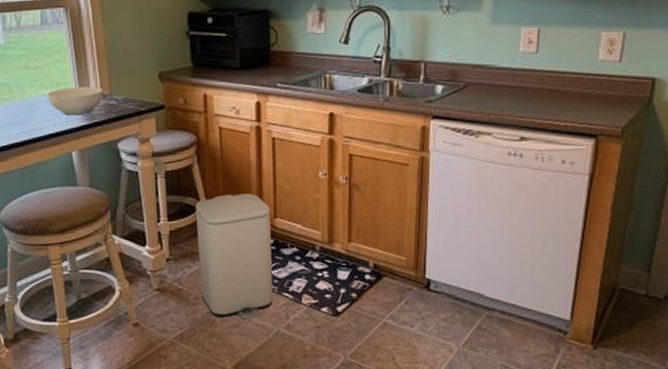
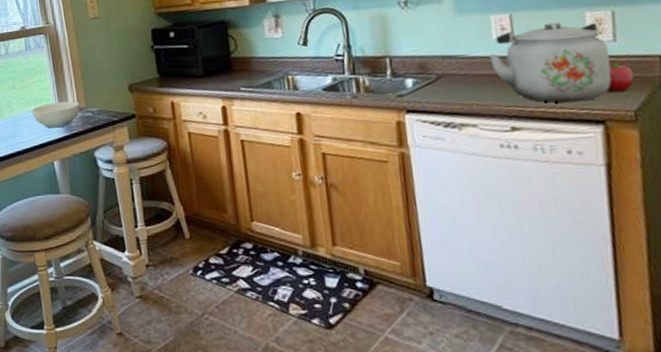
pedal bin: present [195,193,273,319] -> none [170,196,258,331]
kettle: none [514,39,613,117] -> present [489,22,612,103]
fruit: none [604,82,628,110] -> present [606,63,634,93]

